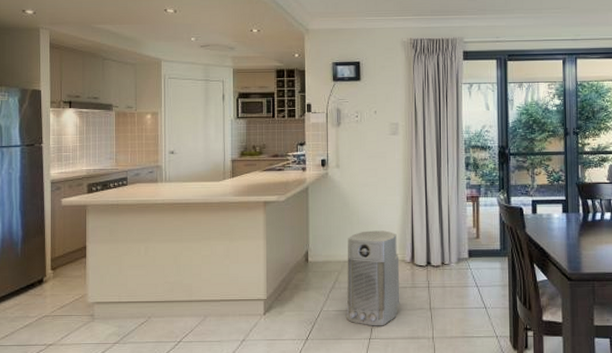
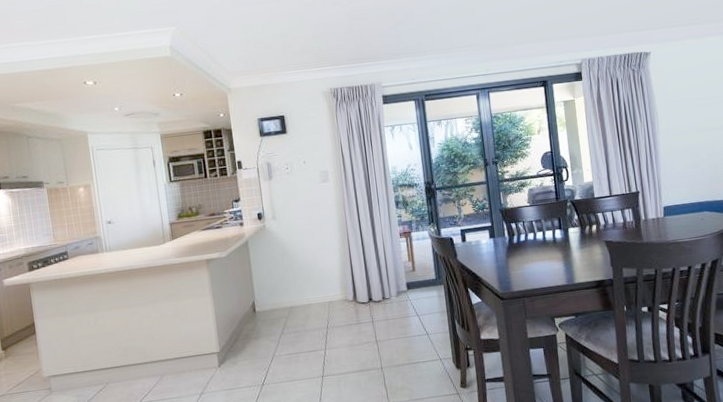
air purifier: present [346,230,400,326] -> none [291,273,348,365]

